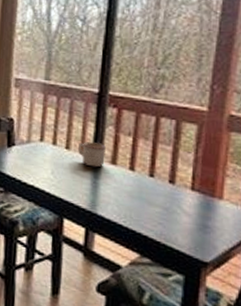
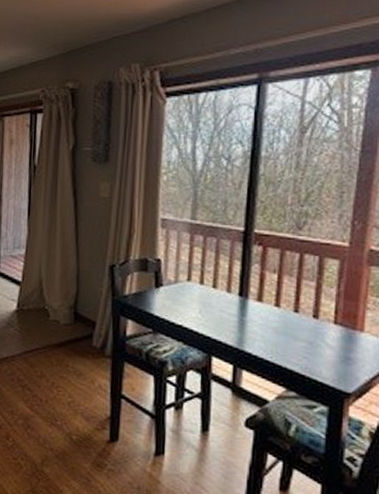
mug: present [78,142,106,168] -> none [225,280,252,305]

